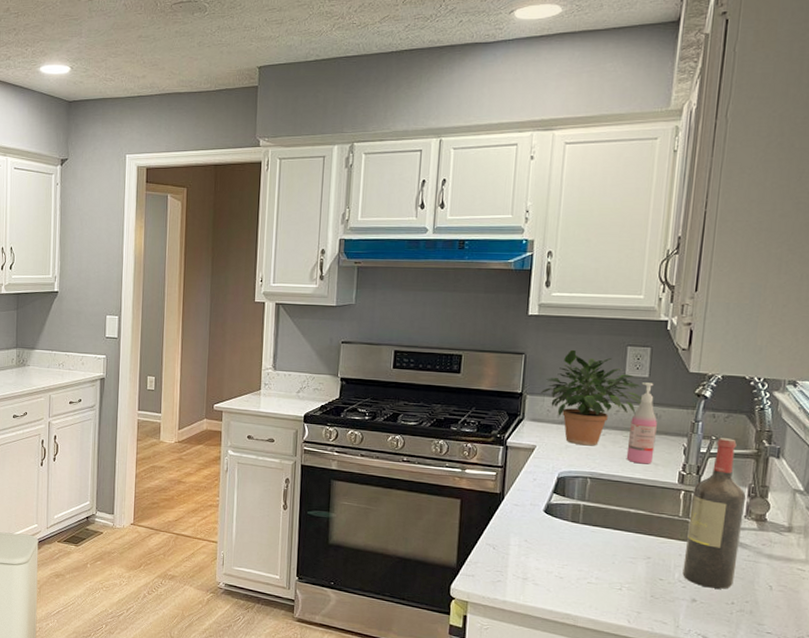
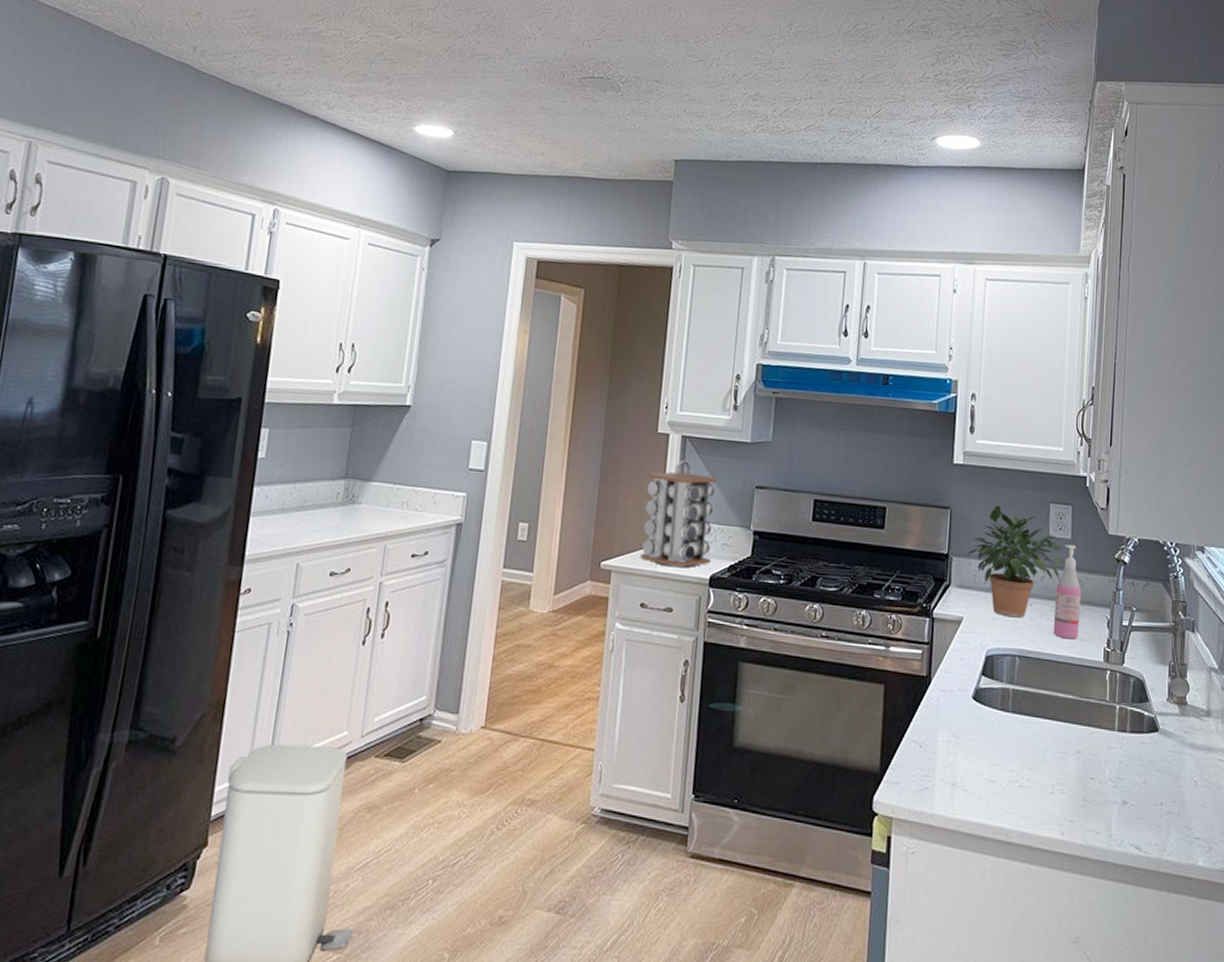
spice rack: none [246,323,307,408] -> present [640,460,717,568]
wine bottle: present [682,438,746,589] -> none [1112,609,1167,787]

